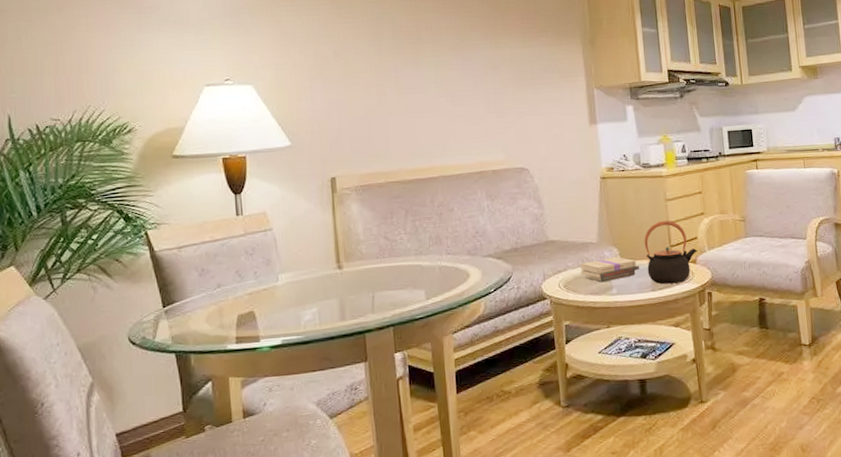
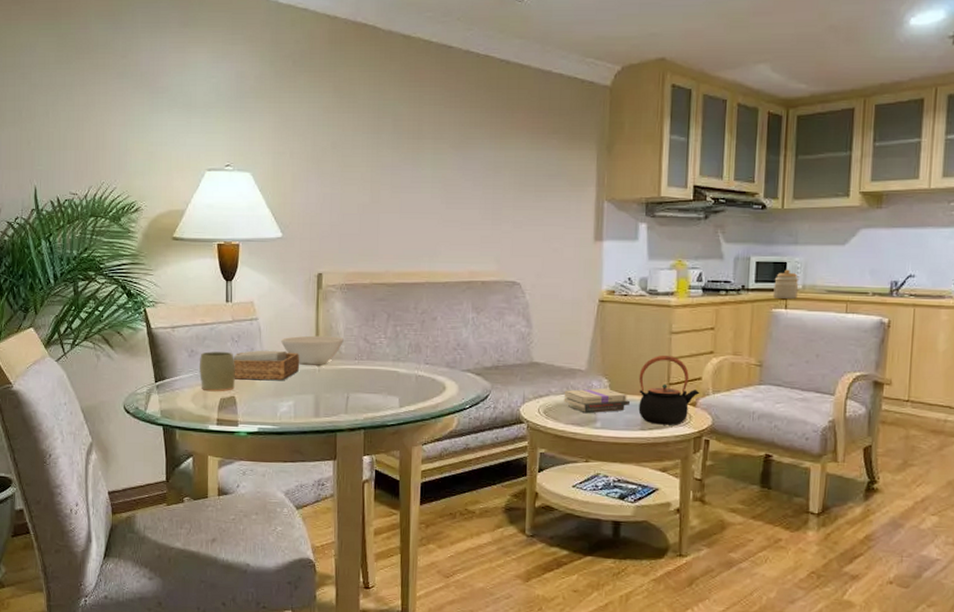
mug: none [212,266,253,310] -> present [200,351,235,392]
napkin holder: none [248,258,321,294] -> present [233,350,300,381]
bowl: none [299,237,364,271] -> present [281,335,344,366]
jar: none [744,135,764,162] -> present [773,269,800,300]

